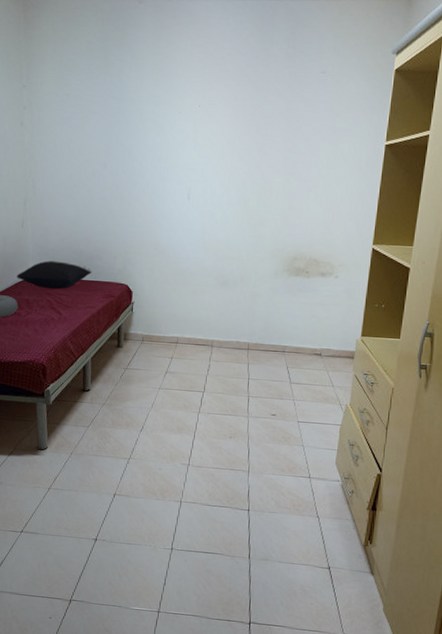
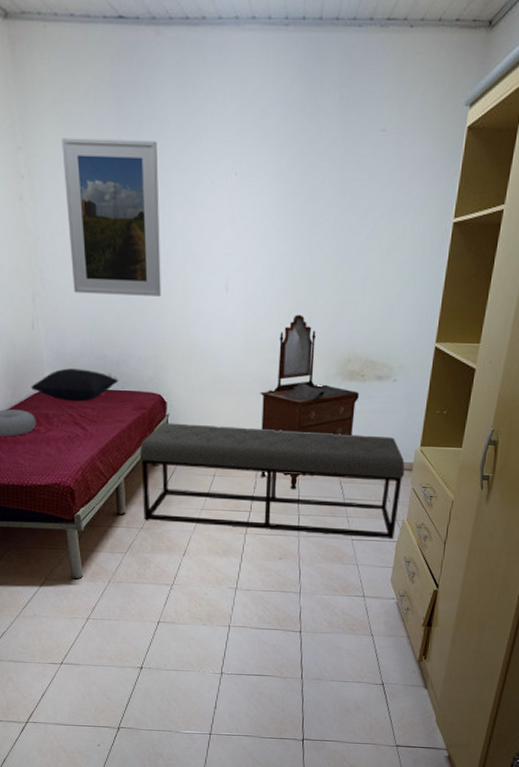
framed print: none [58,78,136,203] -> present [62,138,161,297]
bench: none [106,309,347,423] -> present [139,422,405,540]
dresser: none [214,219,305,373] -> present [260,314,360,490]

